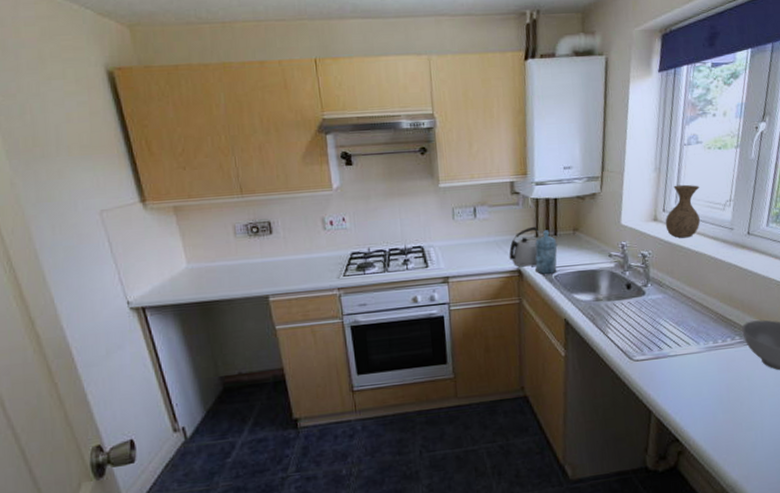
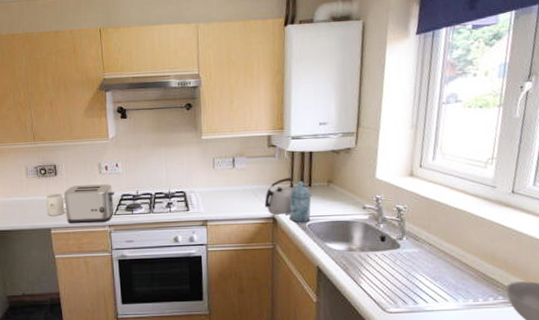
mug: none [259,254,286,281] -> present [45,193,66,216]
toaster: none [281,241,343,288] -> present [63,184,115,223]
vase: present [665,184,701,238] -> none [422,141,460,194]

